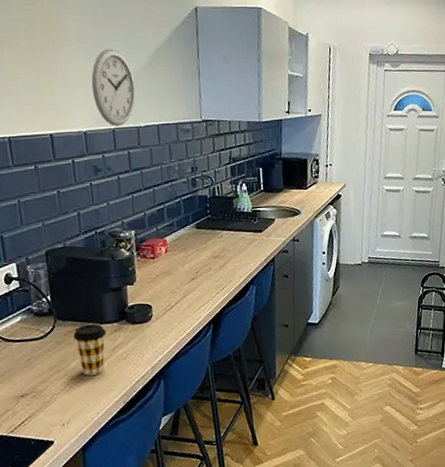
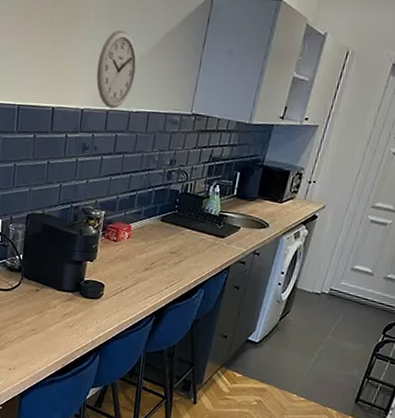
coffee cup: present [73,323,107,376] -> none [33,287,61,334]

